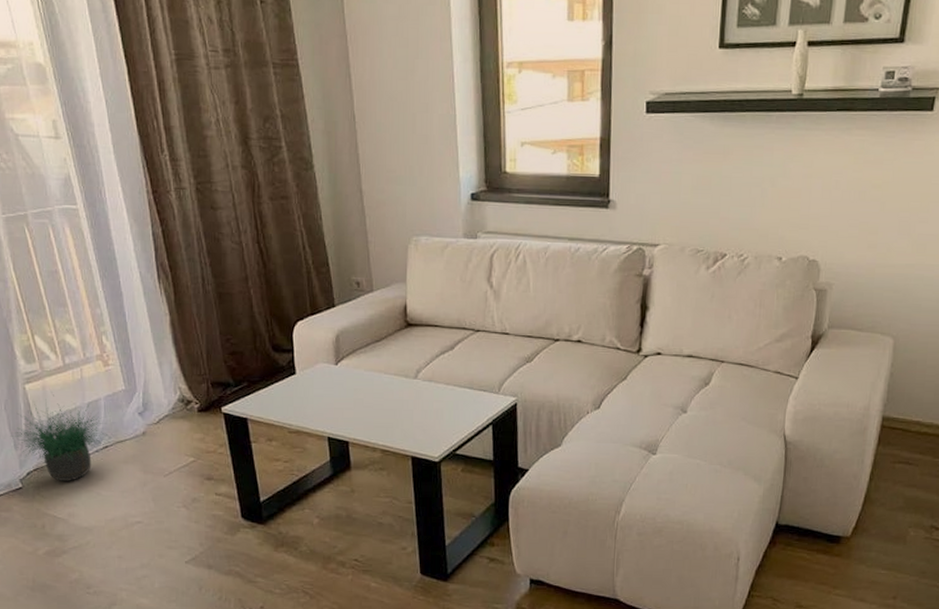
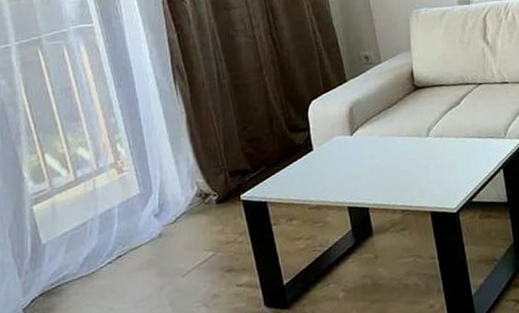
potted plant: present [11,392,107,482] -> none [15,209,121,303]

